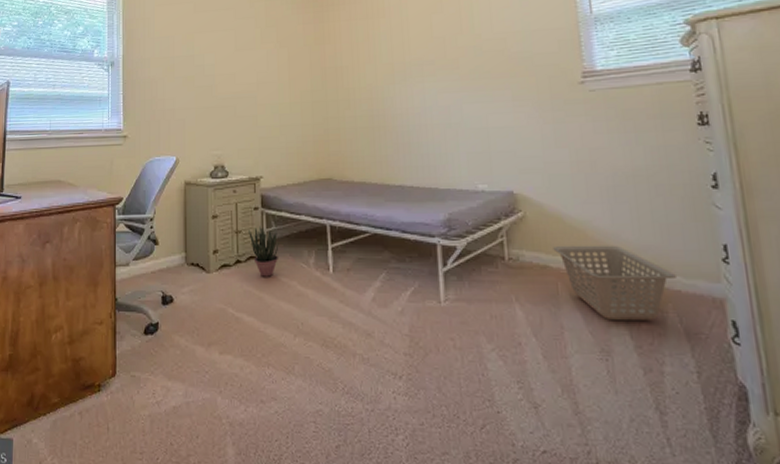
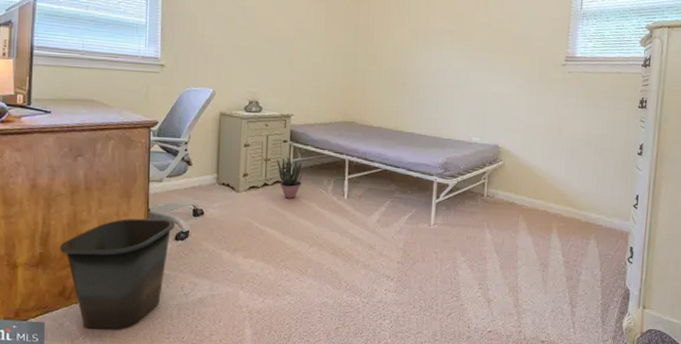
waste bin: none [29,309,143,448] -> present [60,218,175,330]
laundry basket: present [553,245,676,322] -> none [520,188,601,245]

